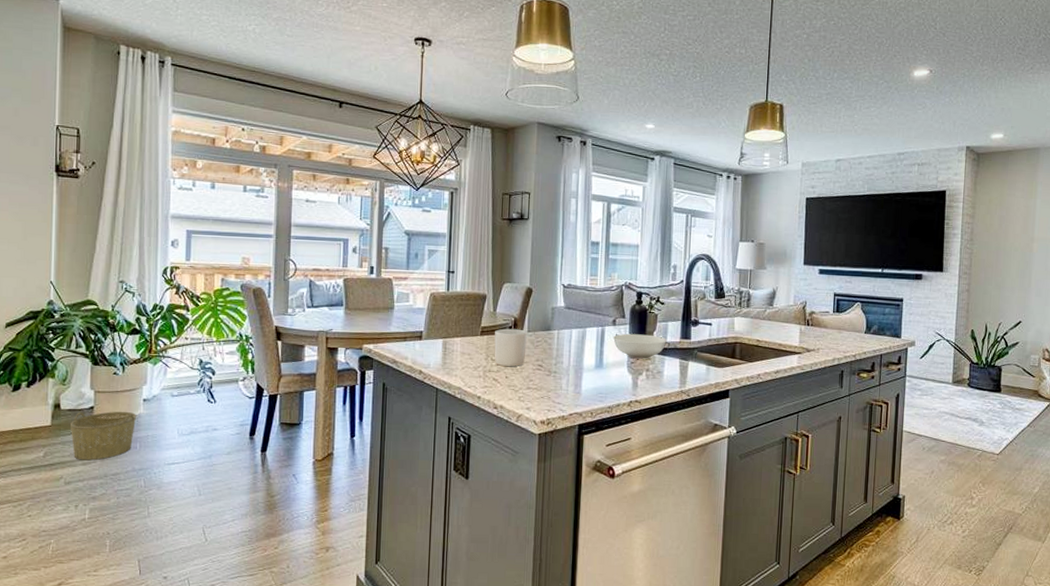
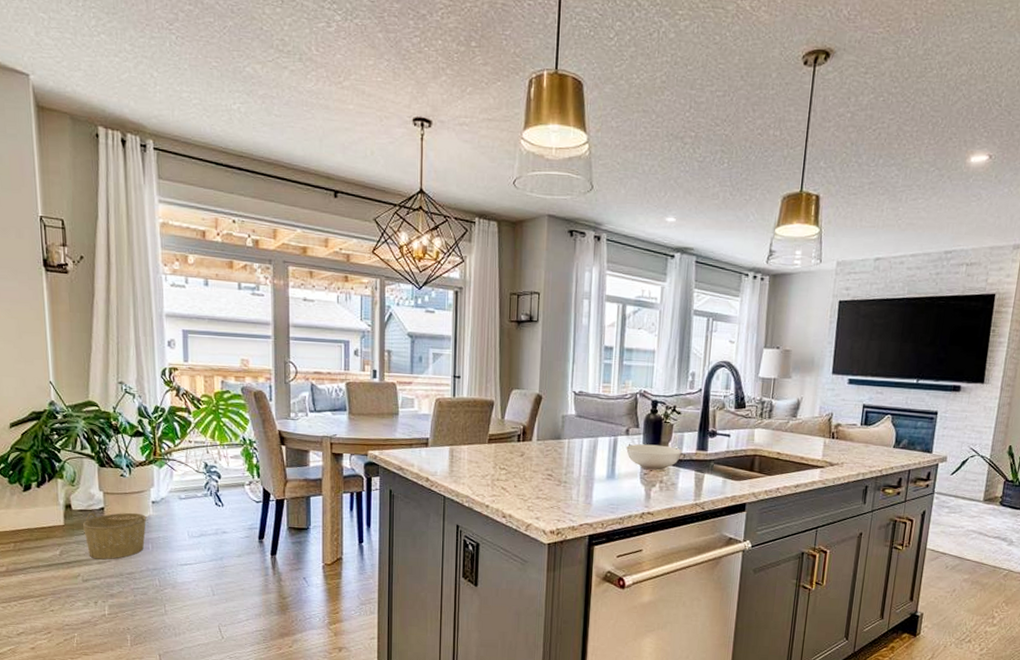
mug: present [494,328,527,367] -> none [502,436,536,476]

